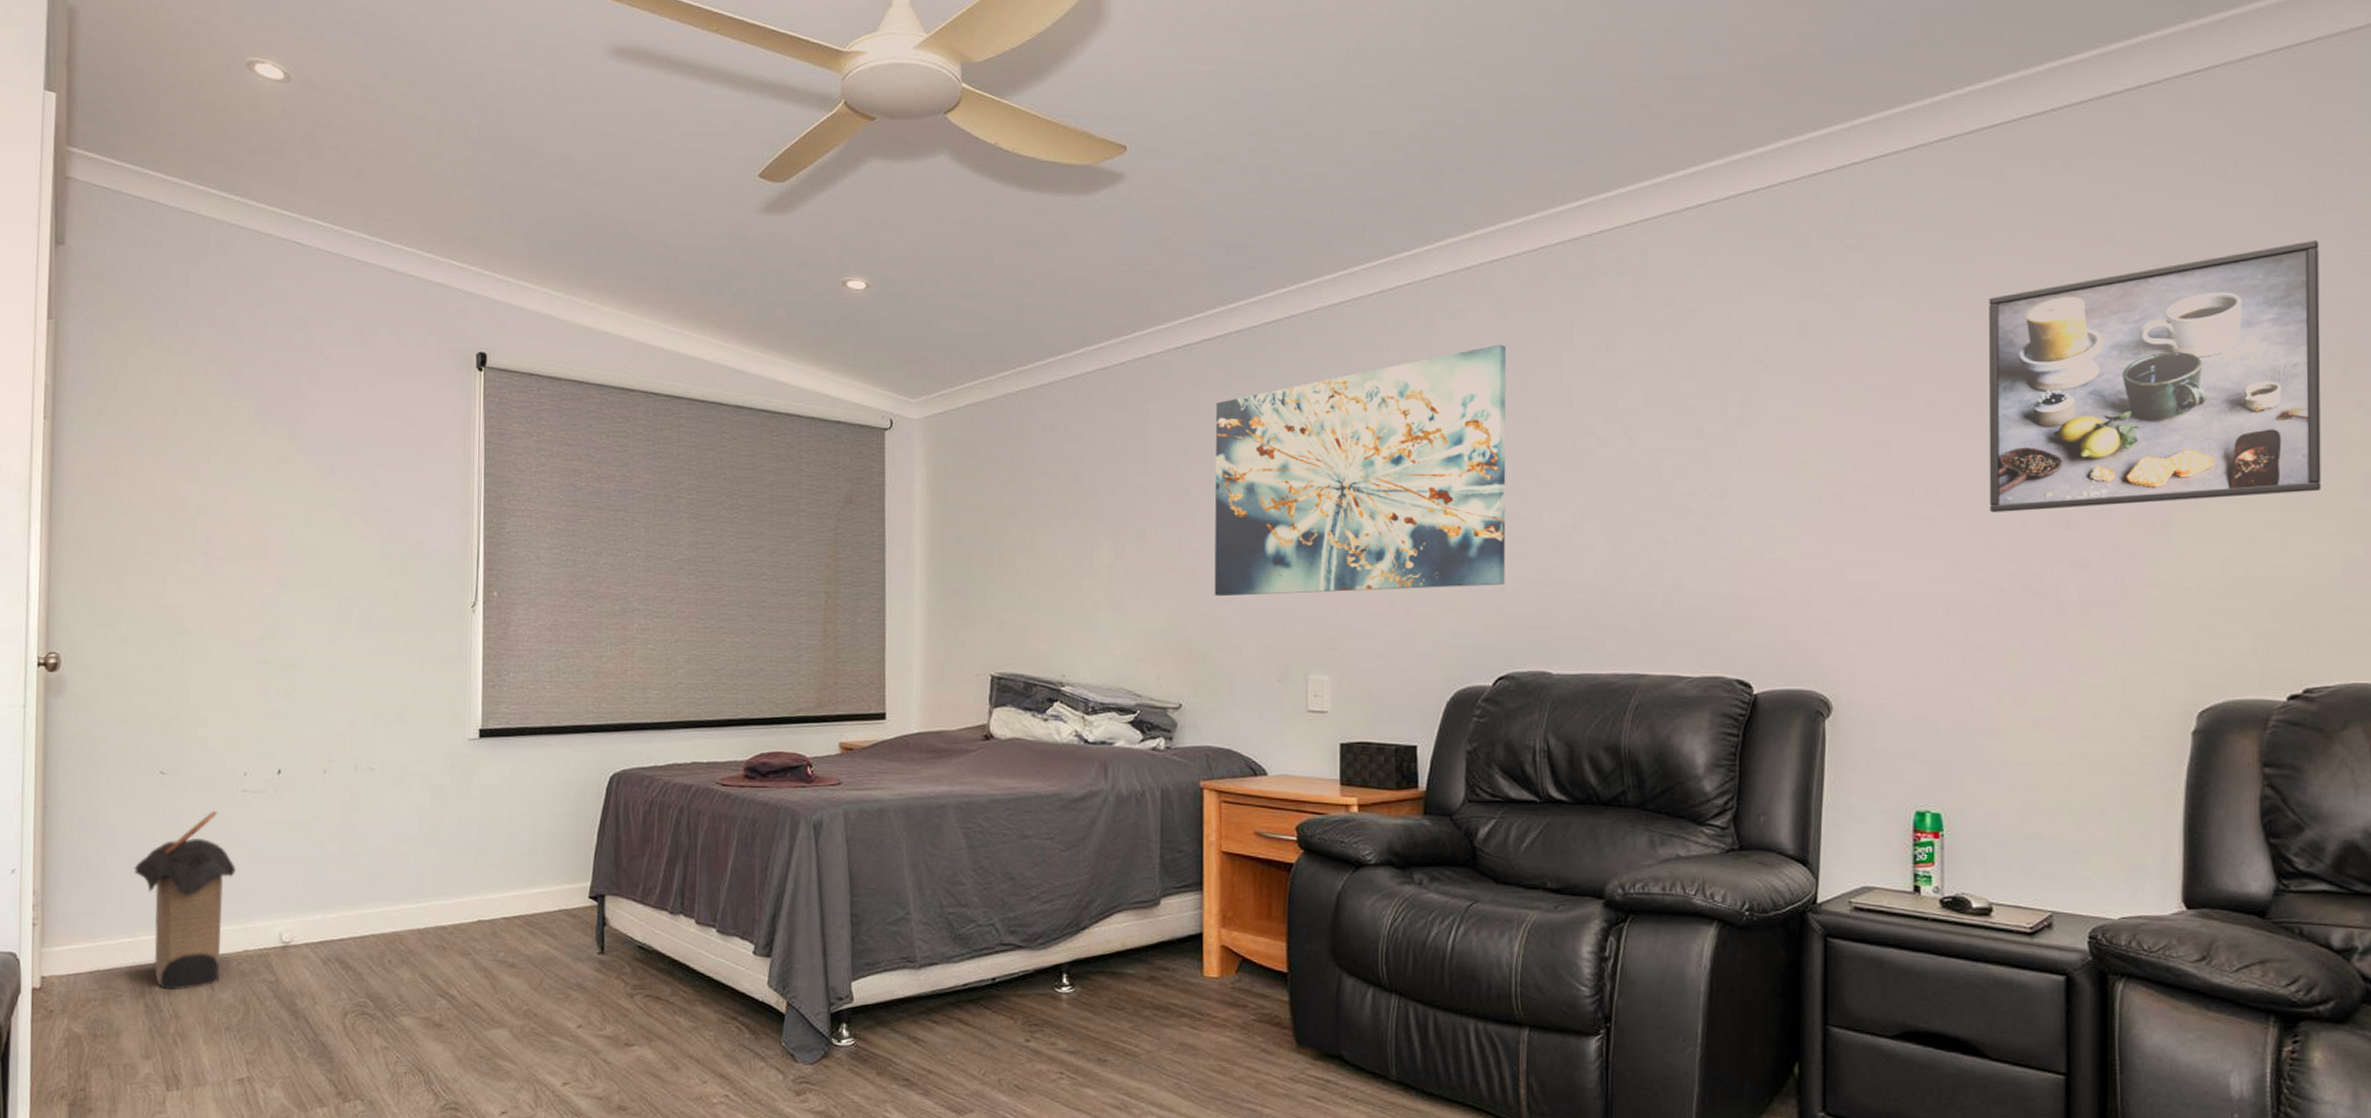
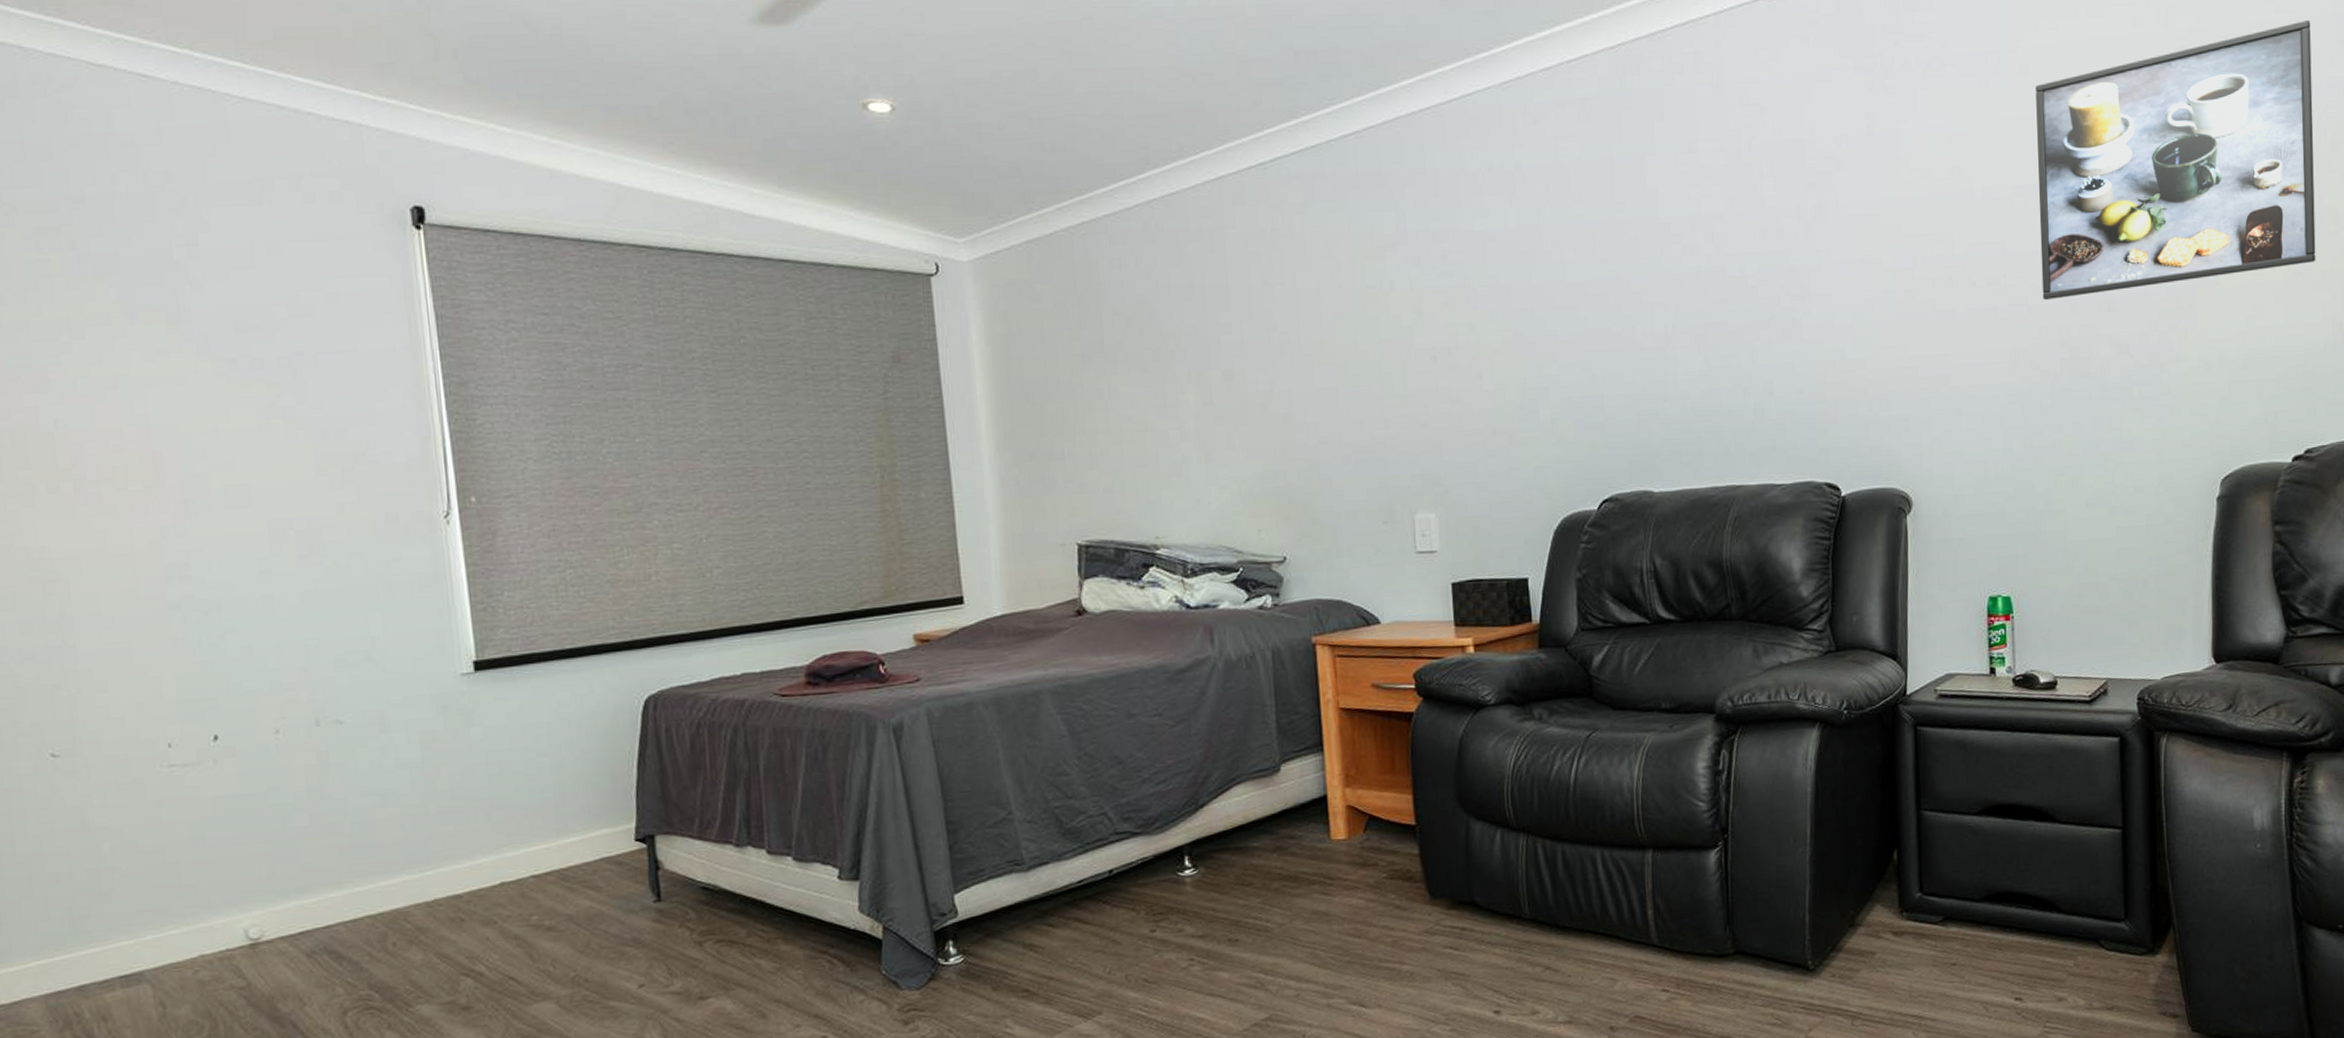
laundry hamper: present [134,810,235,990] -> none [32,793,174,1016]
wall art: present [1214,345,1507,597] -> none [1296,150,1604,438]

